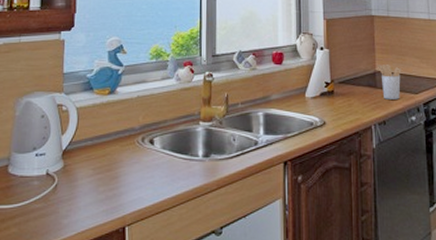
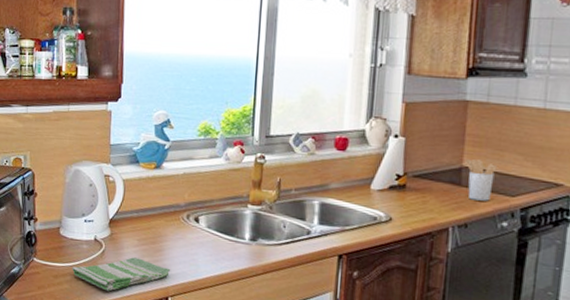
dish towel: none [21,188,127,230] -> present [72,257,171,292]

